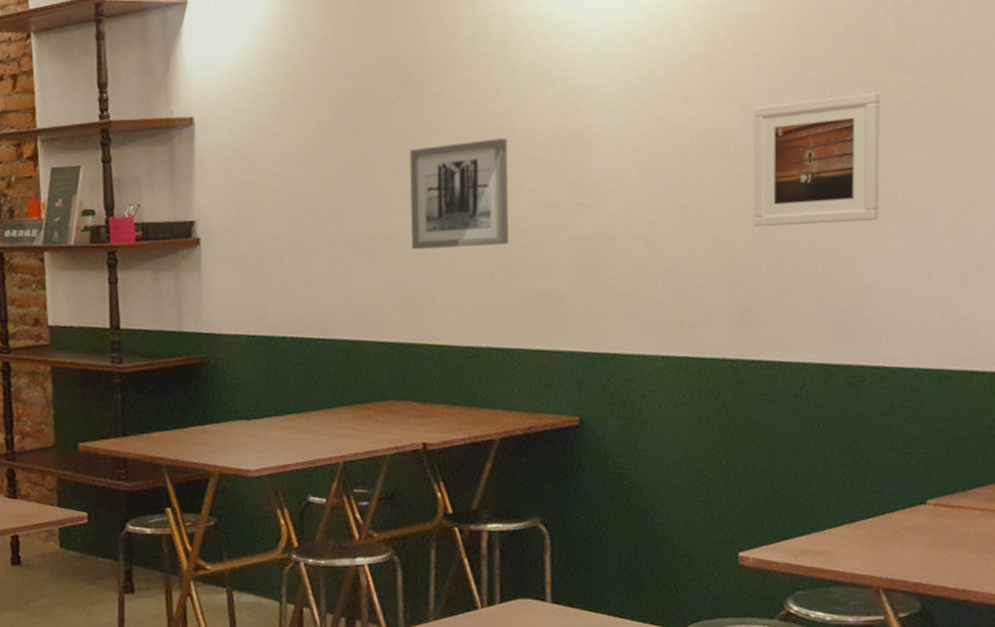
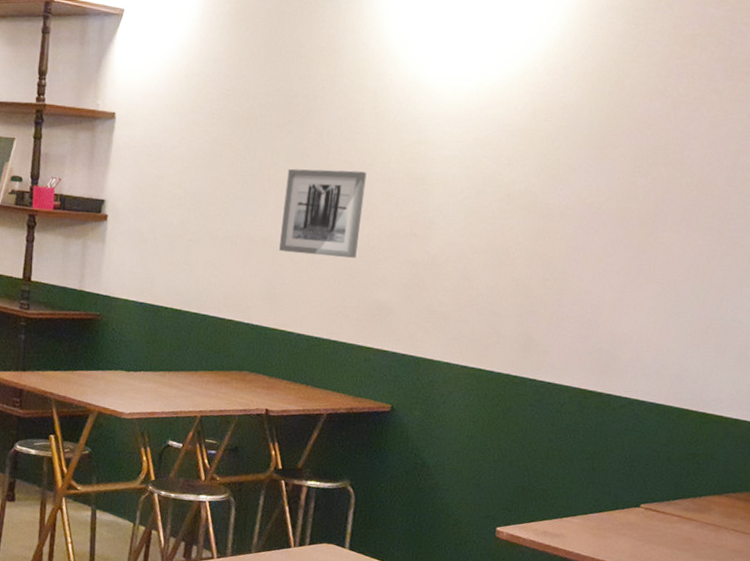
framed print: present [752,93,880,228] -> none [545,178,654,282]

